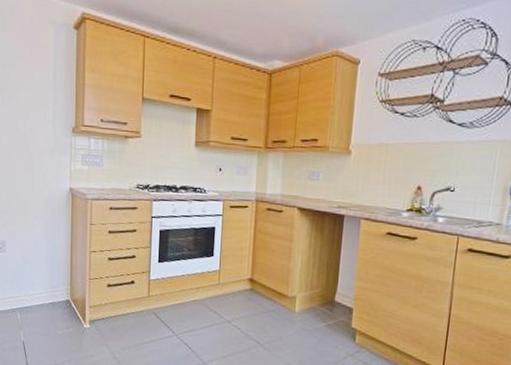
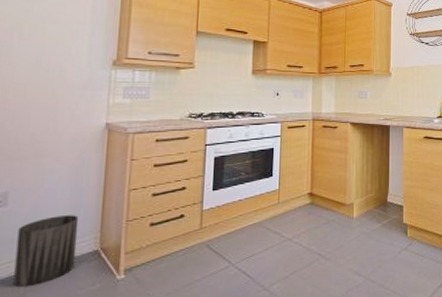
trash can: none [14,265,54,320] -> present [13,215,79,288]

